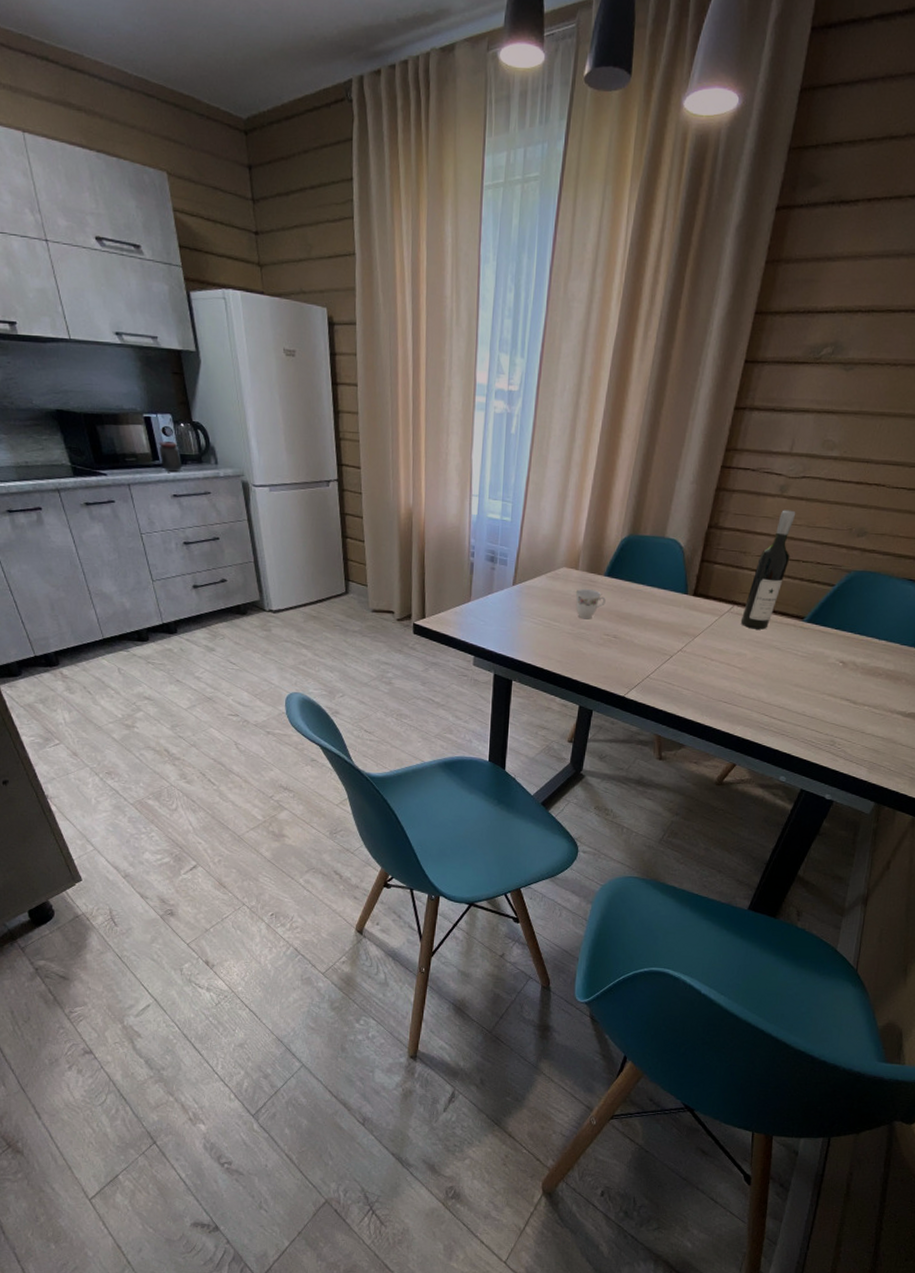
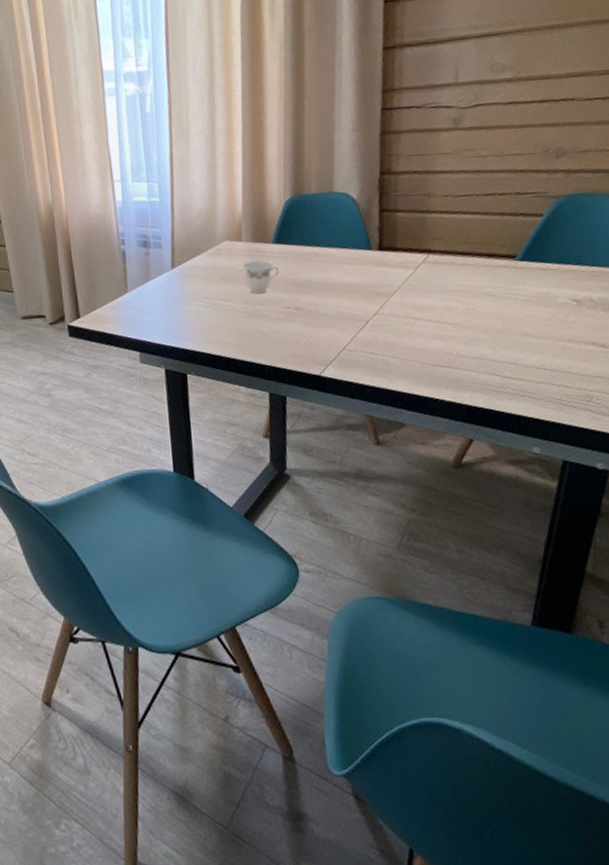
bottle: present [740,510,796,630] -> none [440,141,483,278]

